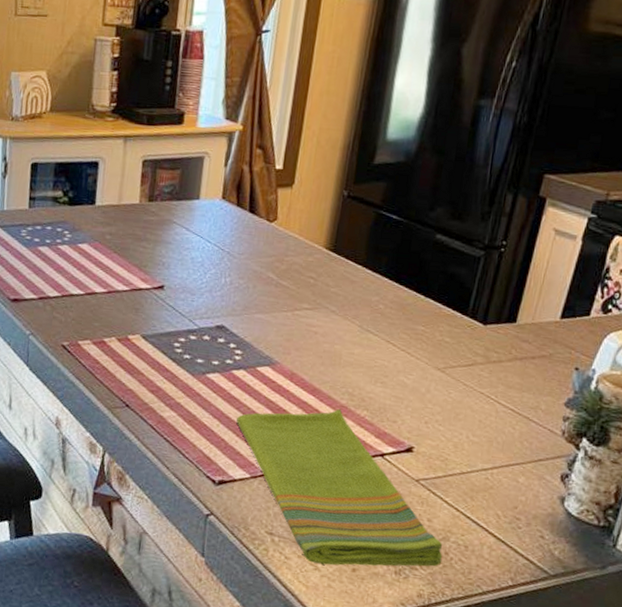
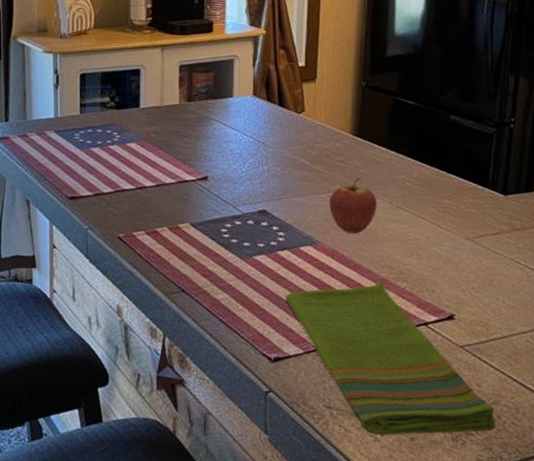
fruit: none [293,297,346,356] -> present [329,178,377,233]

